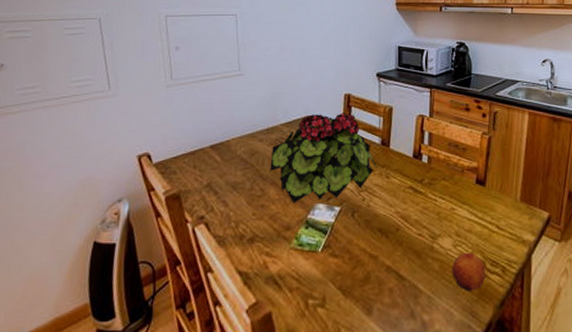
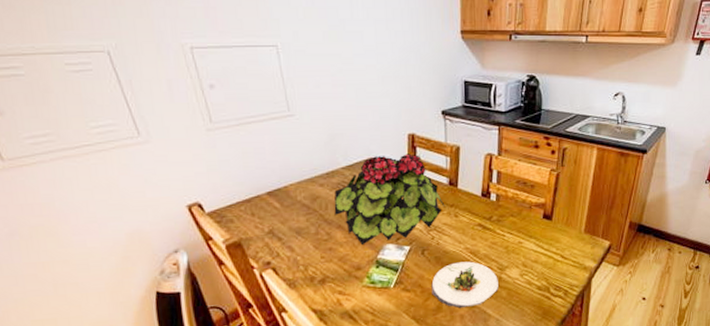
salad plate: none [360,227,430,281] -> present [431,261,498,309]
fruit: present [452,252,486,292] -> none [519,280,549,313]

